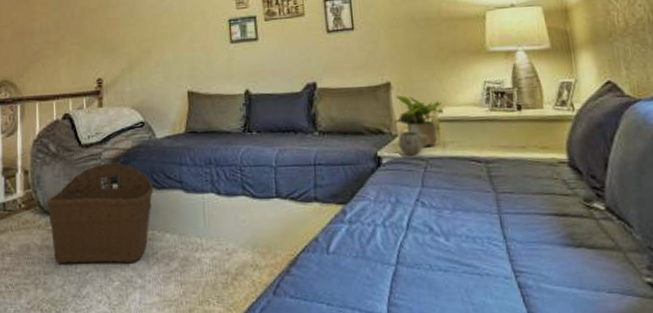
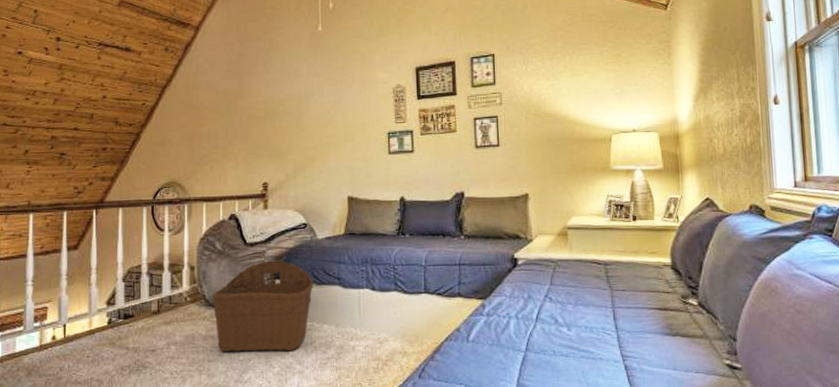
potted plant: present [394,95,444,147] -> none [530,205,572,250]
mug: present [397,130,430,156] -> none [532,236,559,258]

